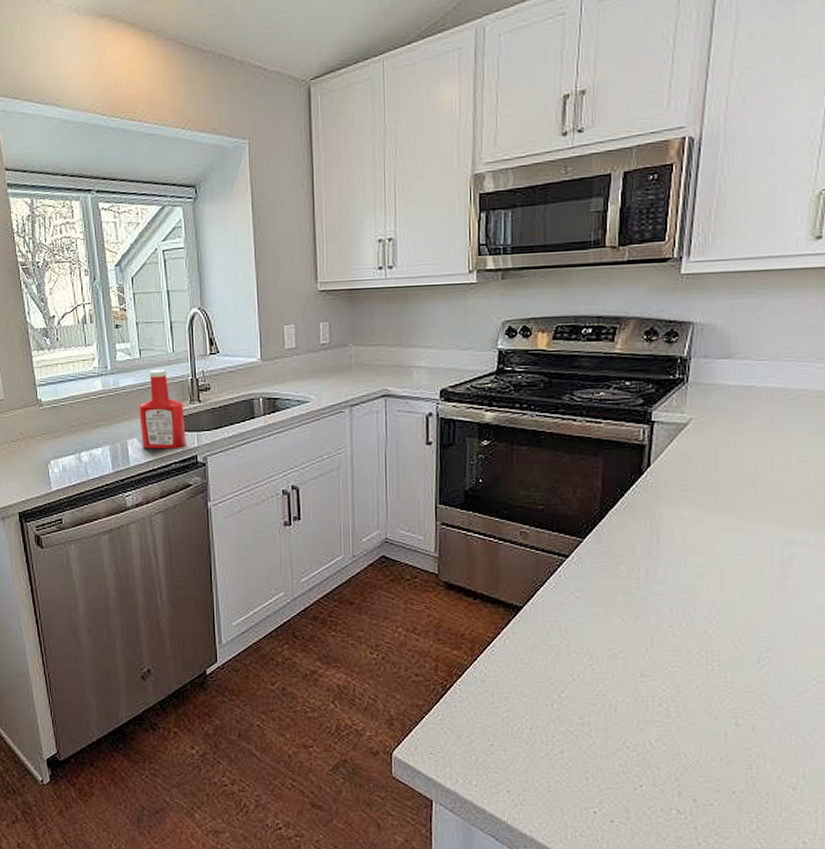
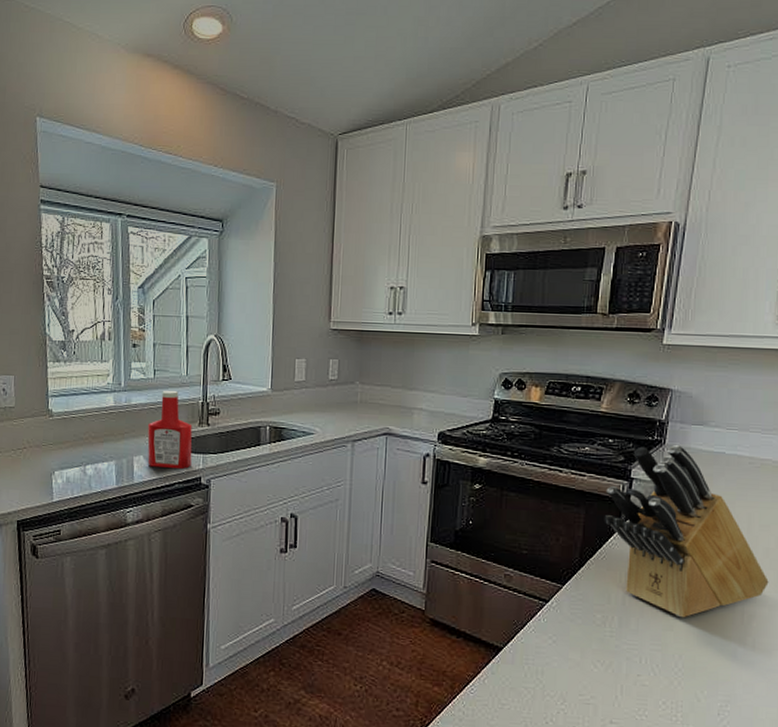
knife block: none [624,381,810,565] -> present [604,444,769,618]

